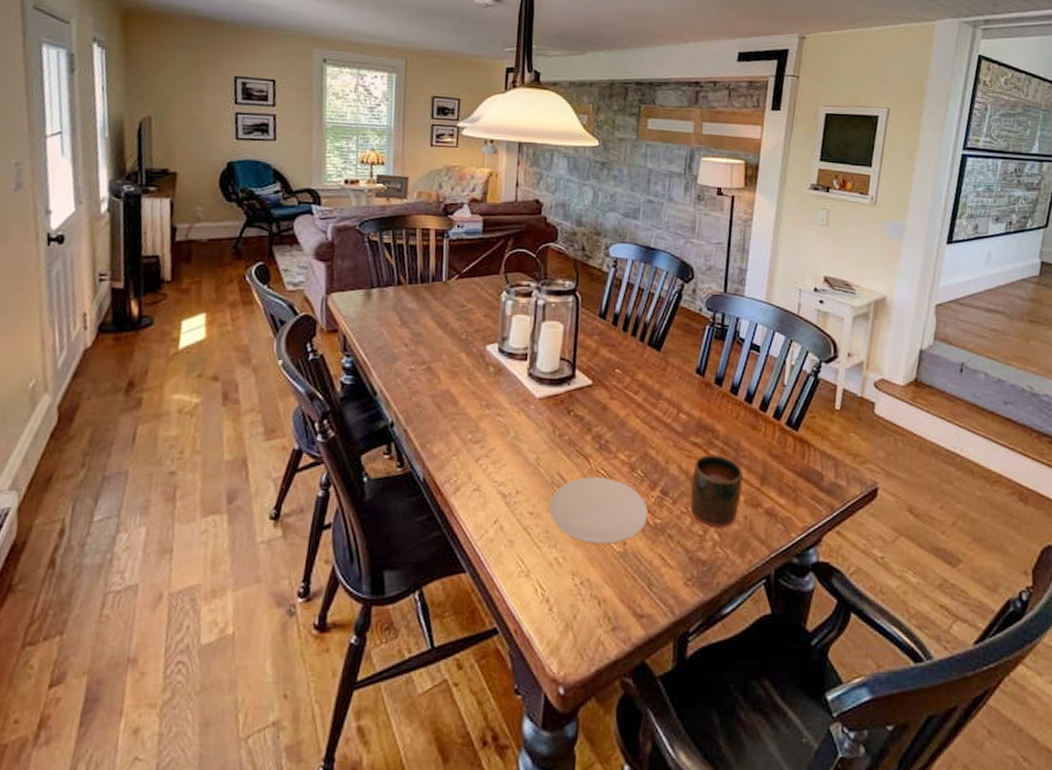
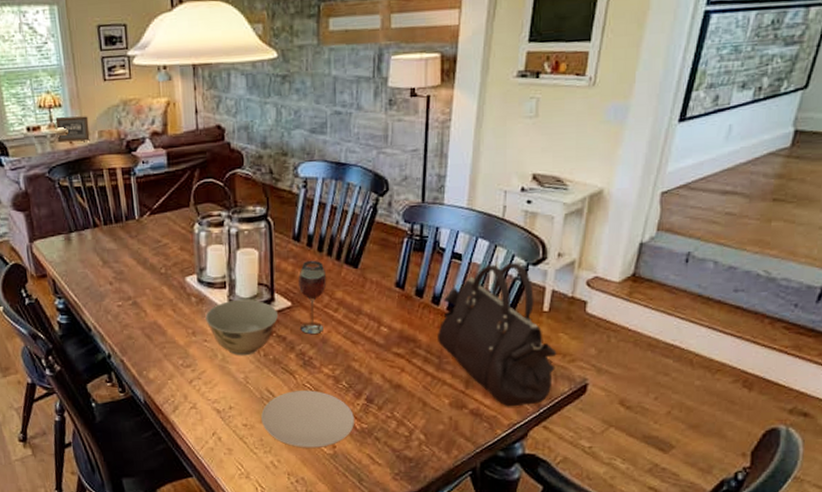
bowl: none [502,373,578,435] -> present [205,299,279,356]
wineglass: none [599,339,630,416] -> present [298,260,327,334]
mug: present [690,454,743,527] -> none [395,363,446,428]
shoulder bag: none [735,358,849,509] -> present [438,262,557,407]

